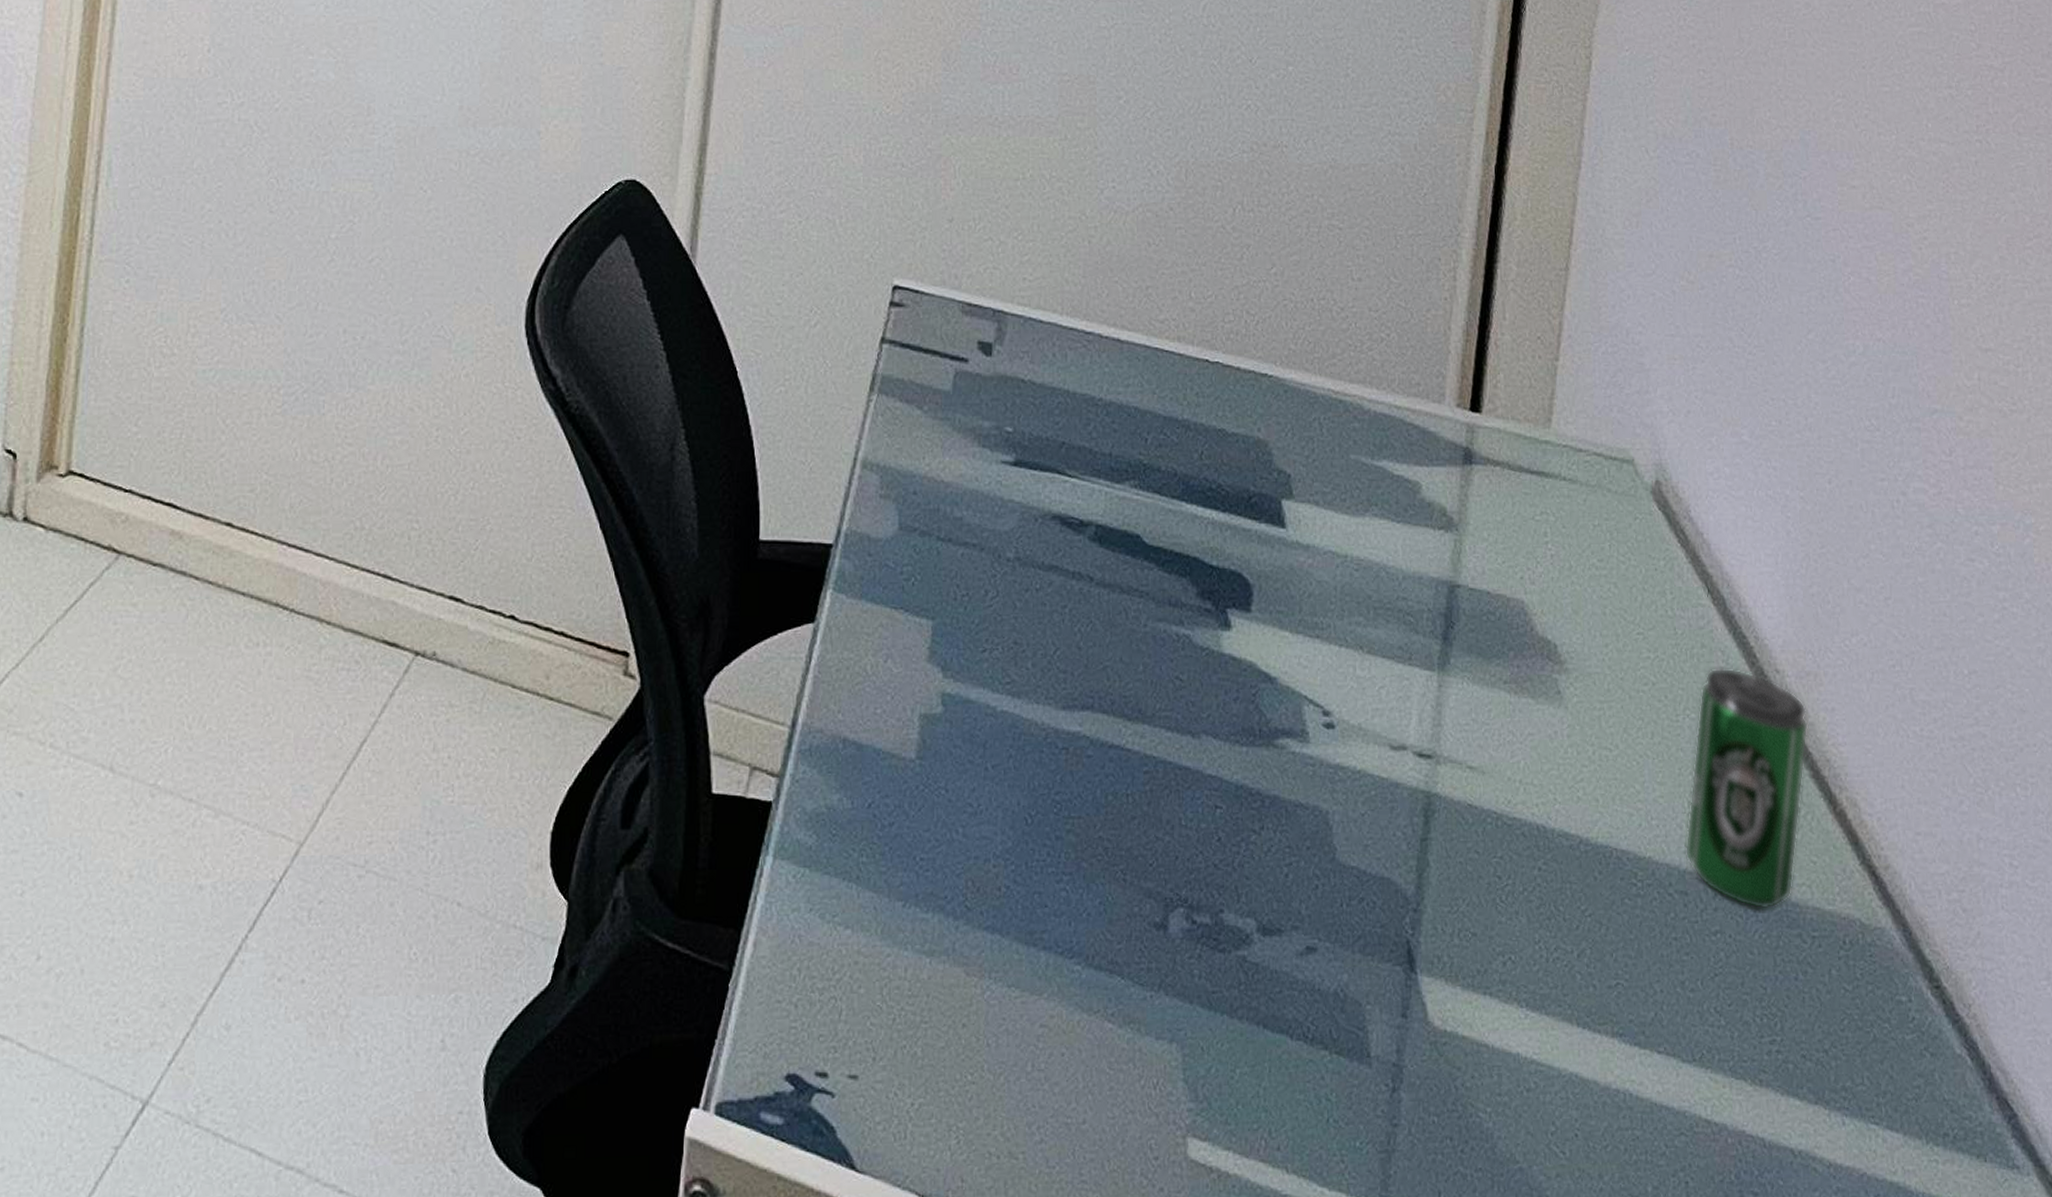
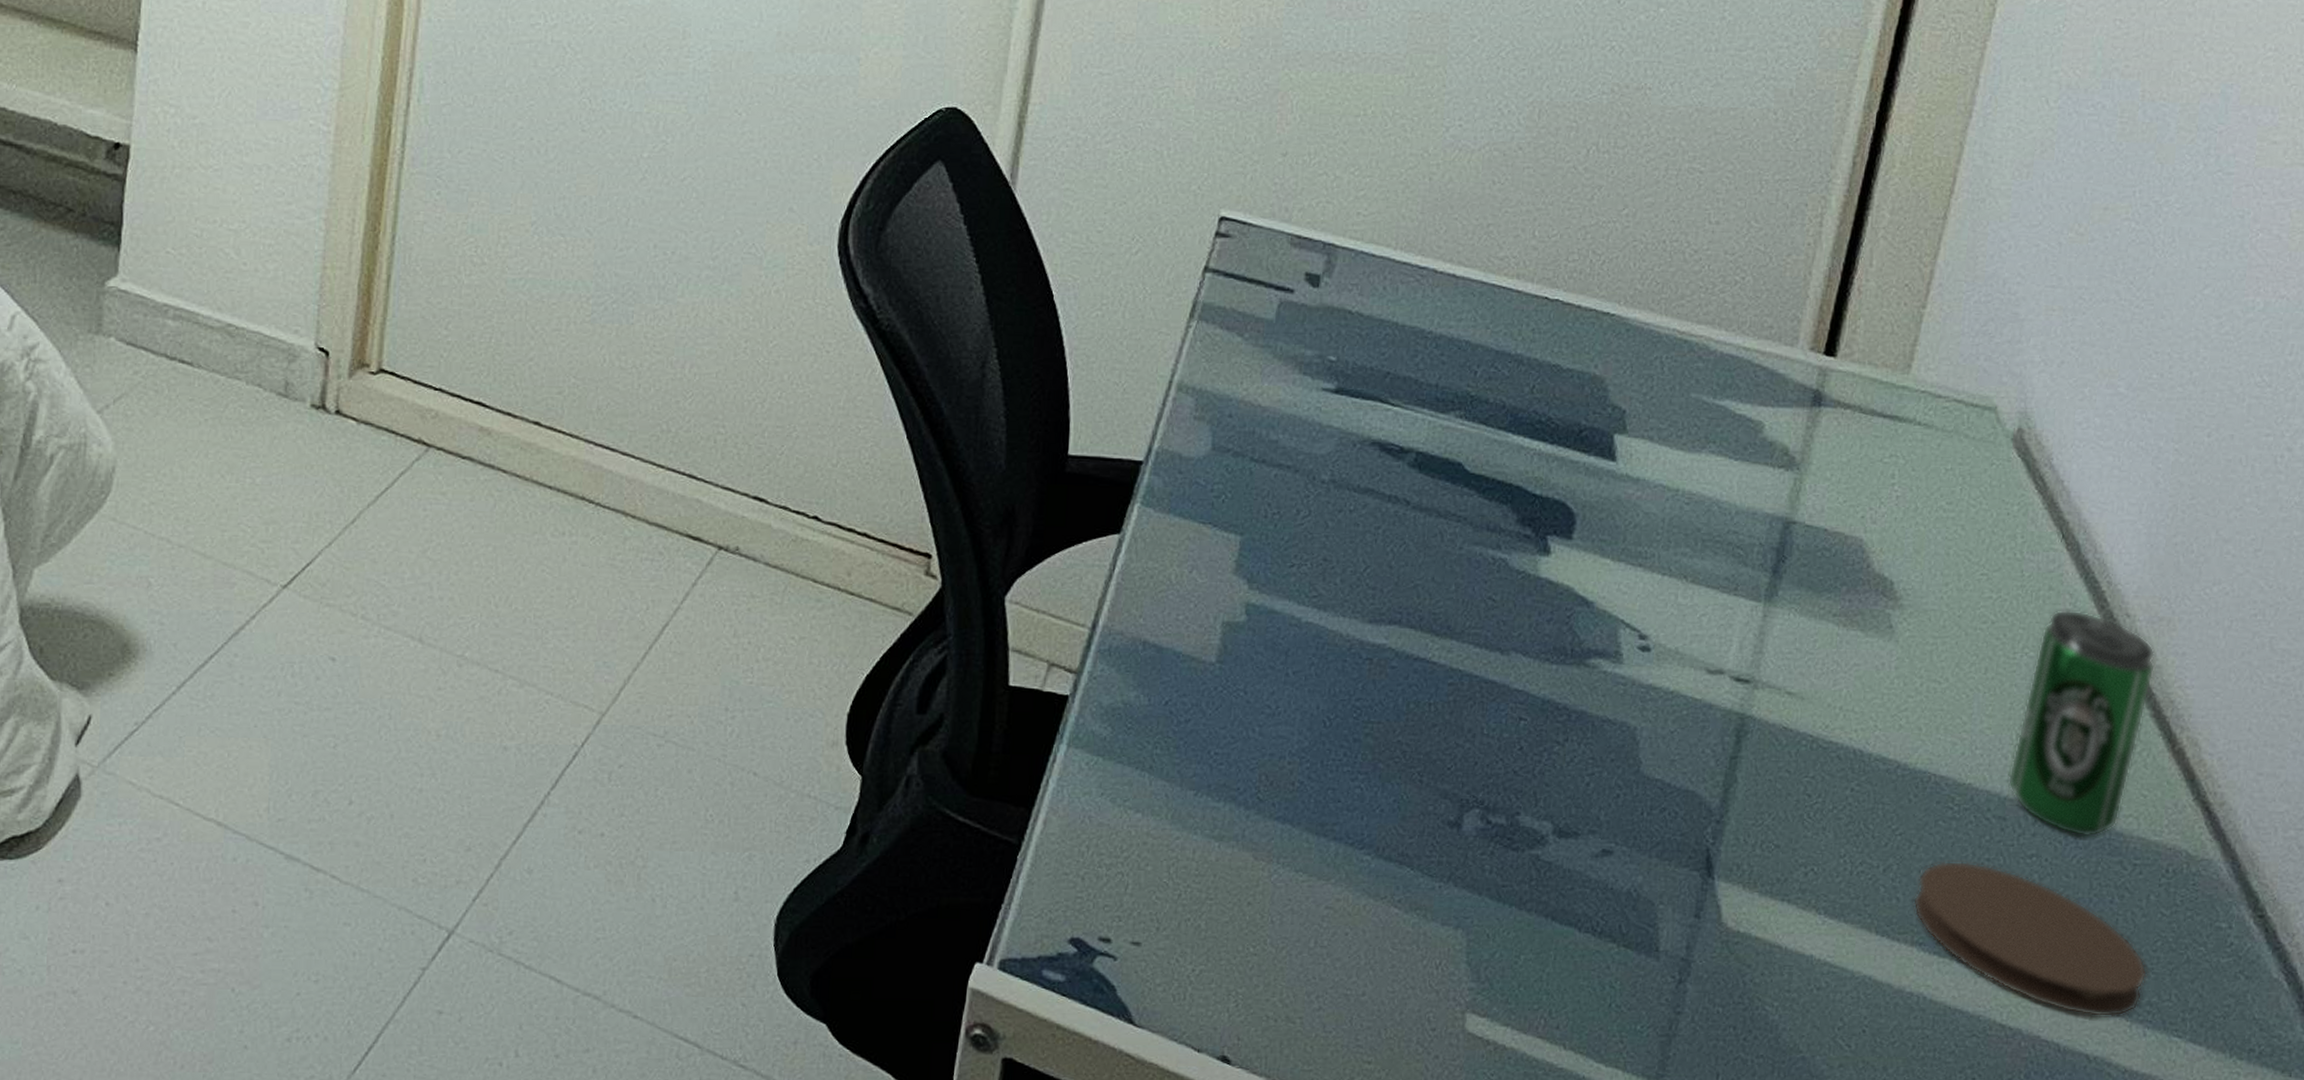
coaster: none [1608,941,1839,1107] -> present [1912,860,2148,1017]

